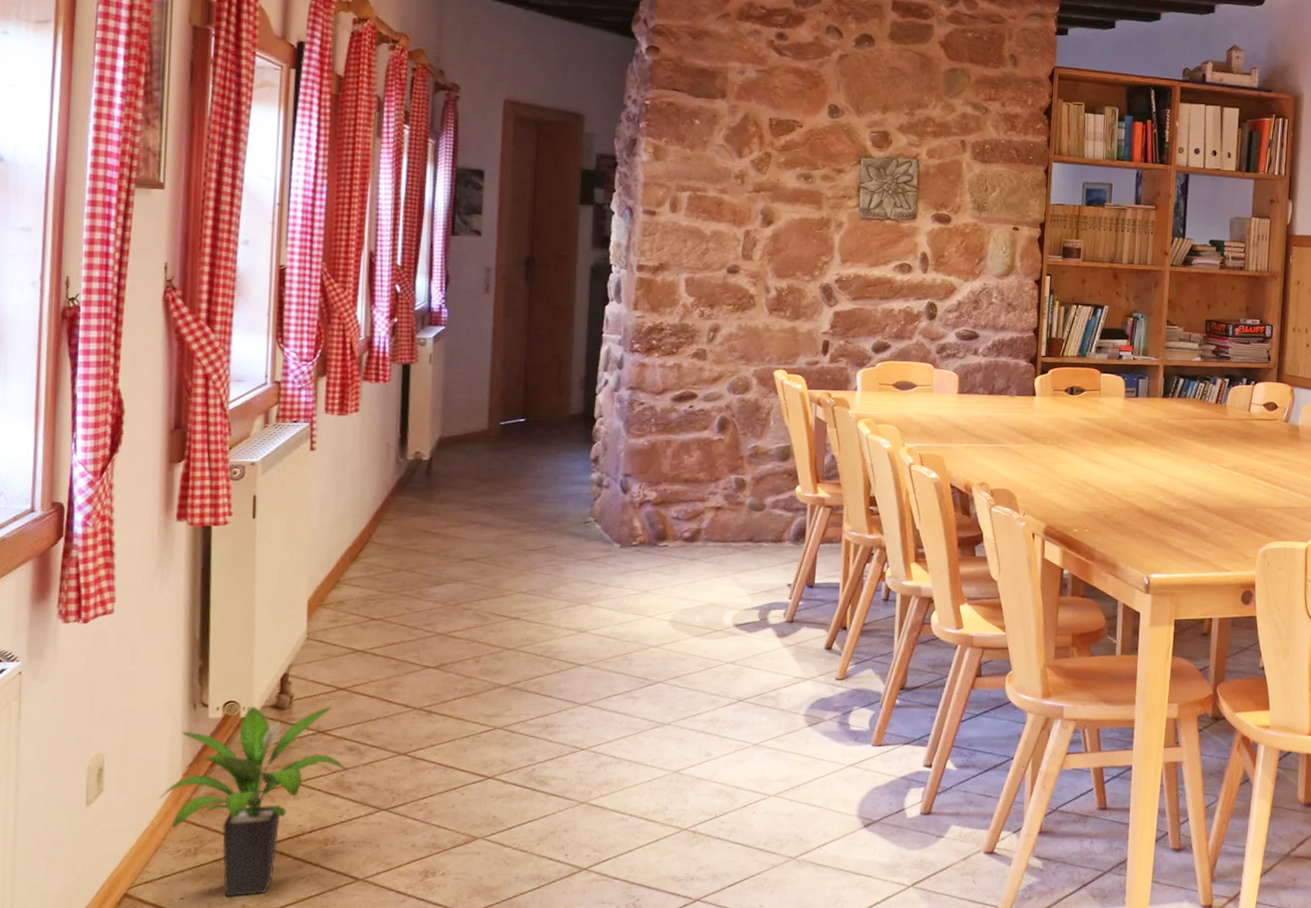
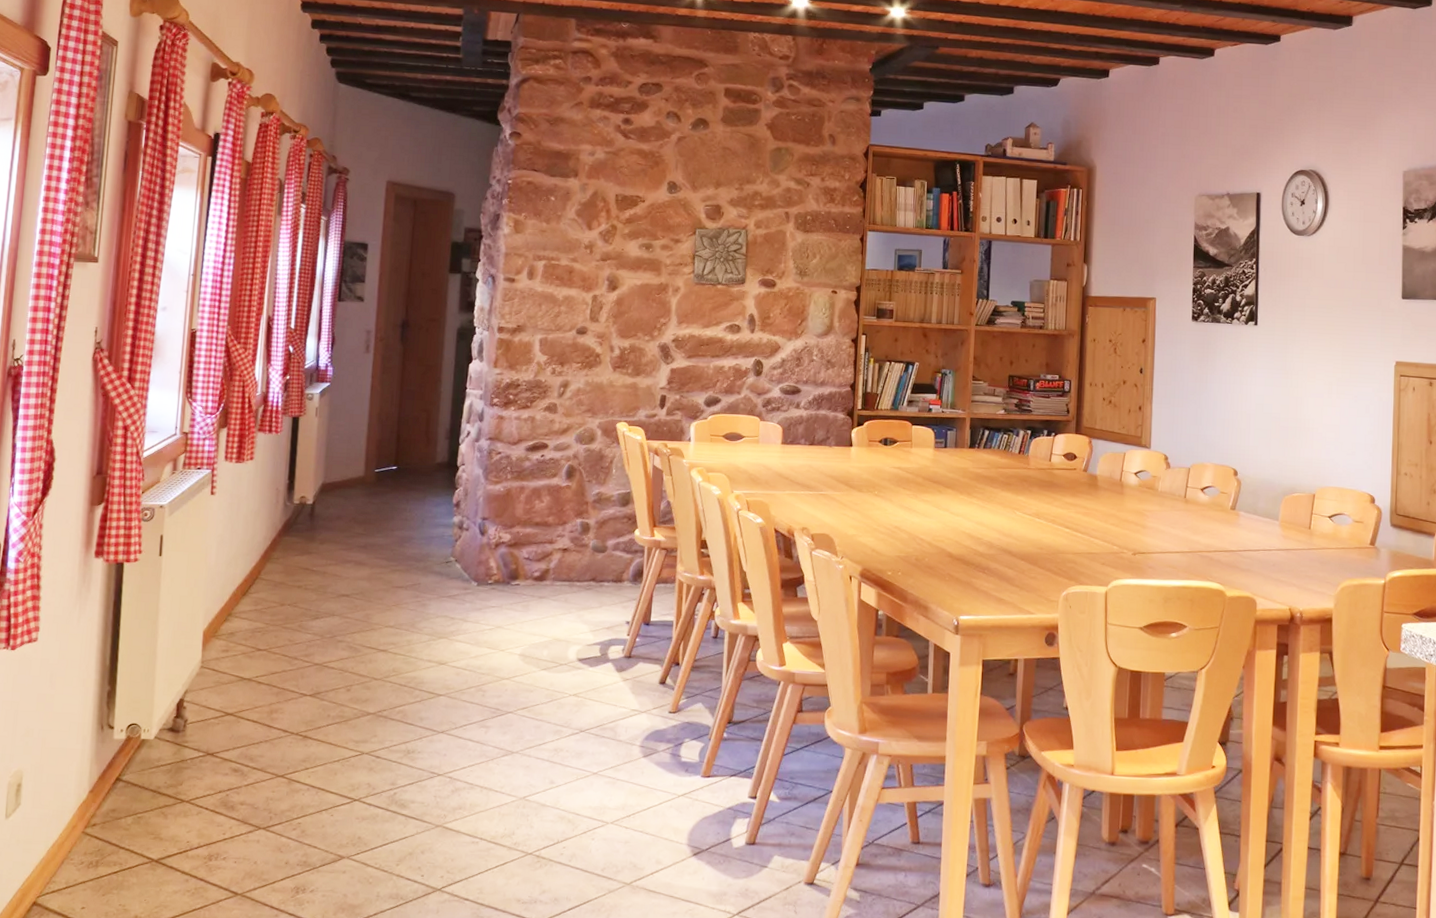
potted plant: present [157,706,348,897] -> none [66,729,232,908]

